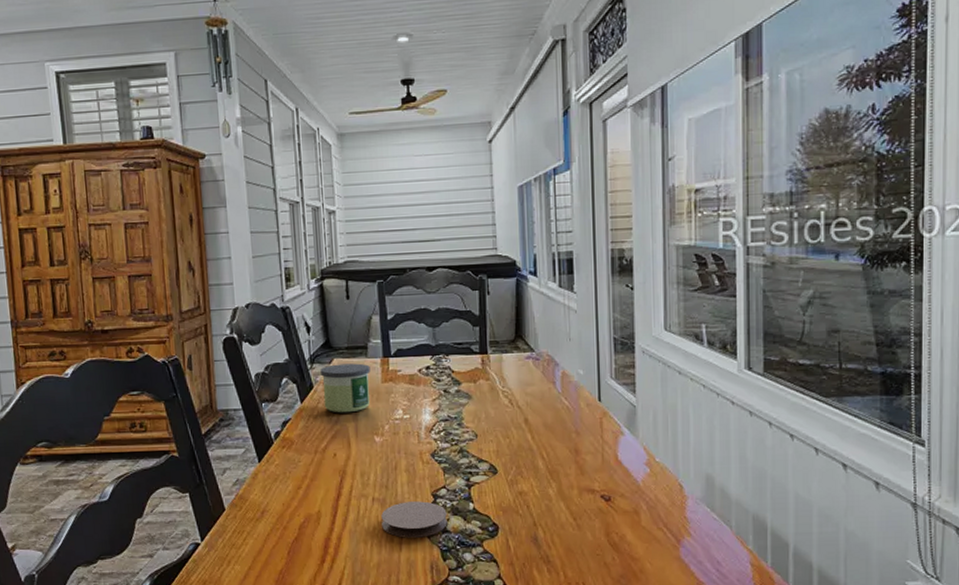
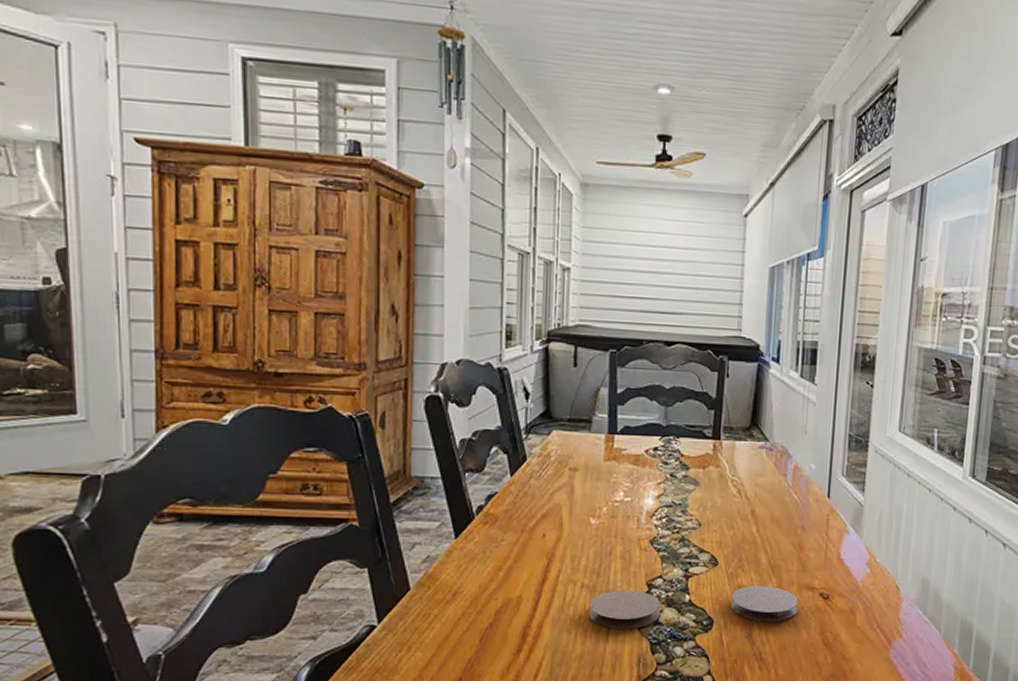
candle: present [320,363,370,413] -> none [536,436,593,491]
coaster: none [513,490,580,526] -> present [730,585,798,622]

